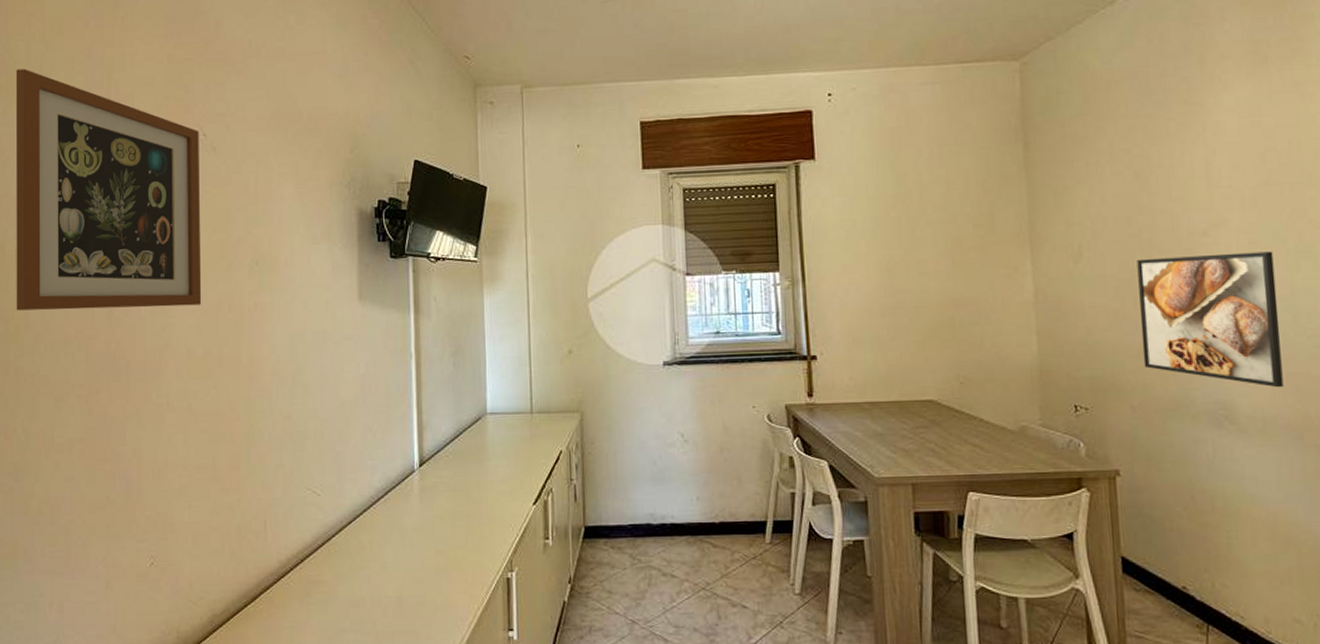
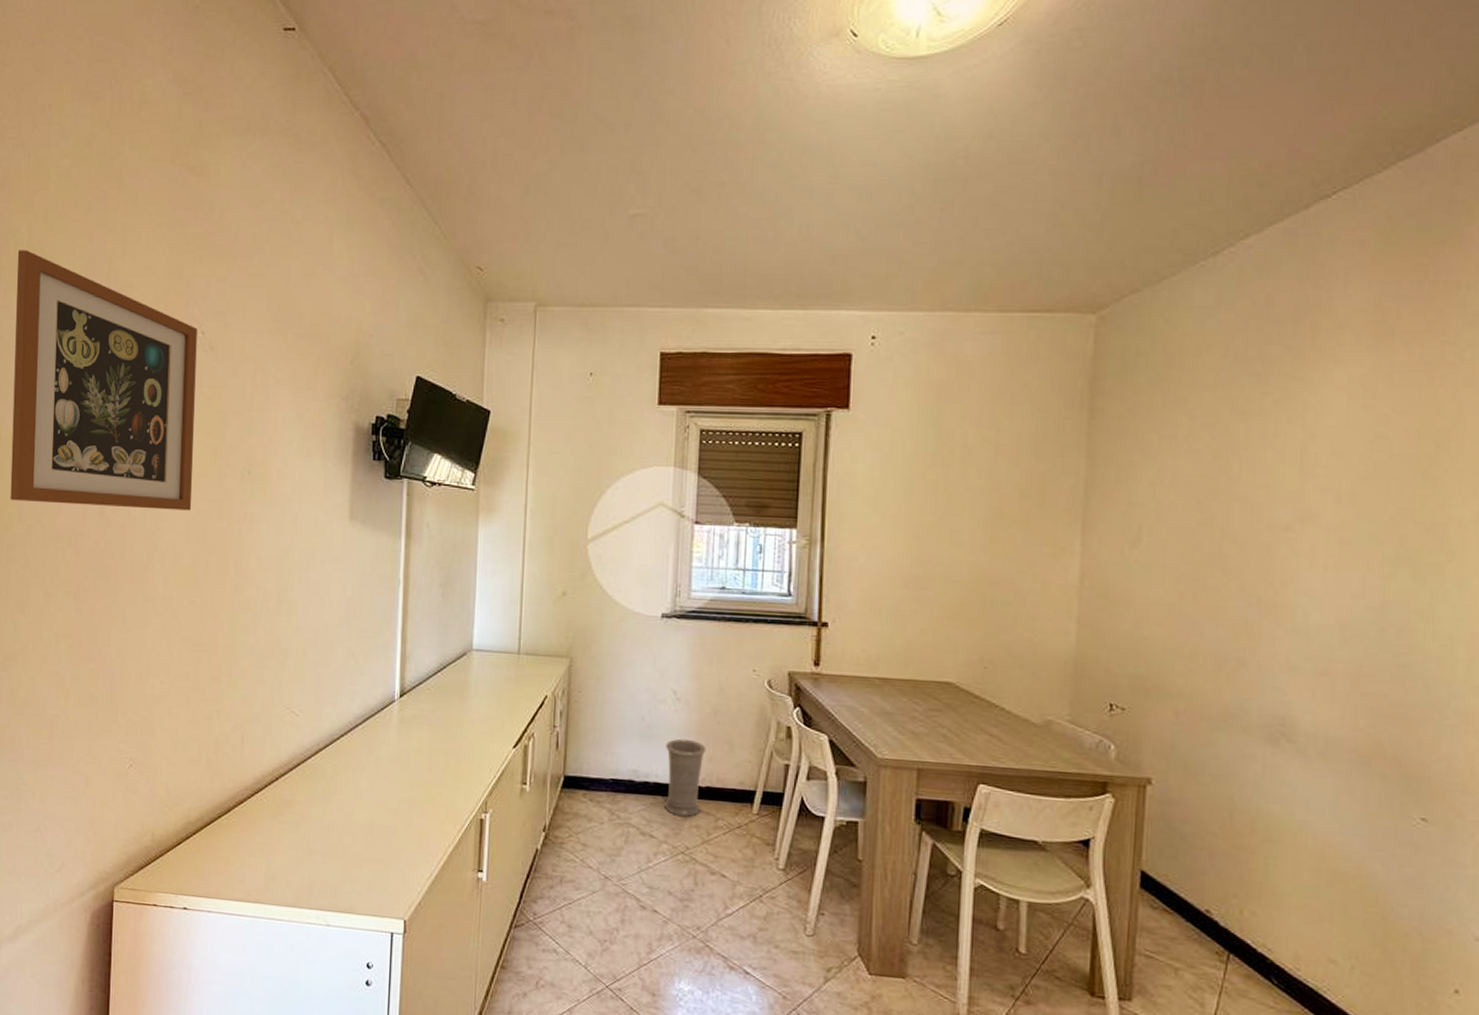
vase: none [678,478,717,554] -> present [663,738,707,818]
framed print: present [1137,251,1284,388] -> none [1195,550,1366,708]

